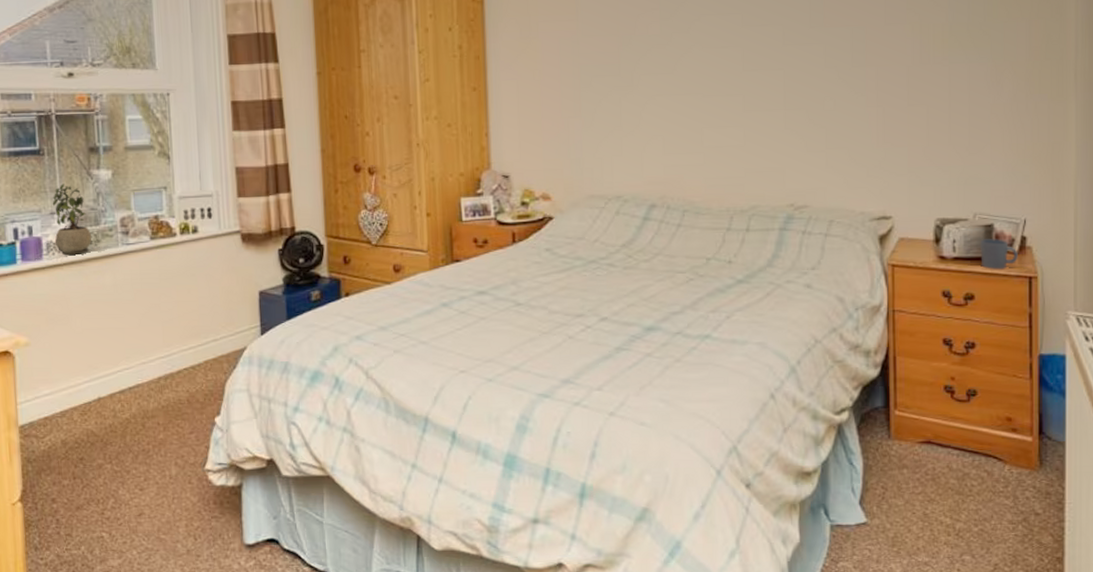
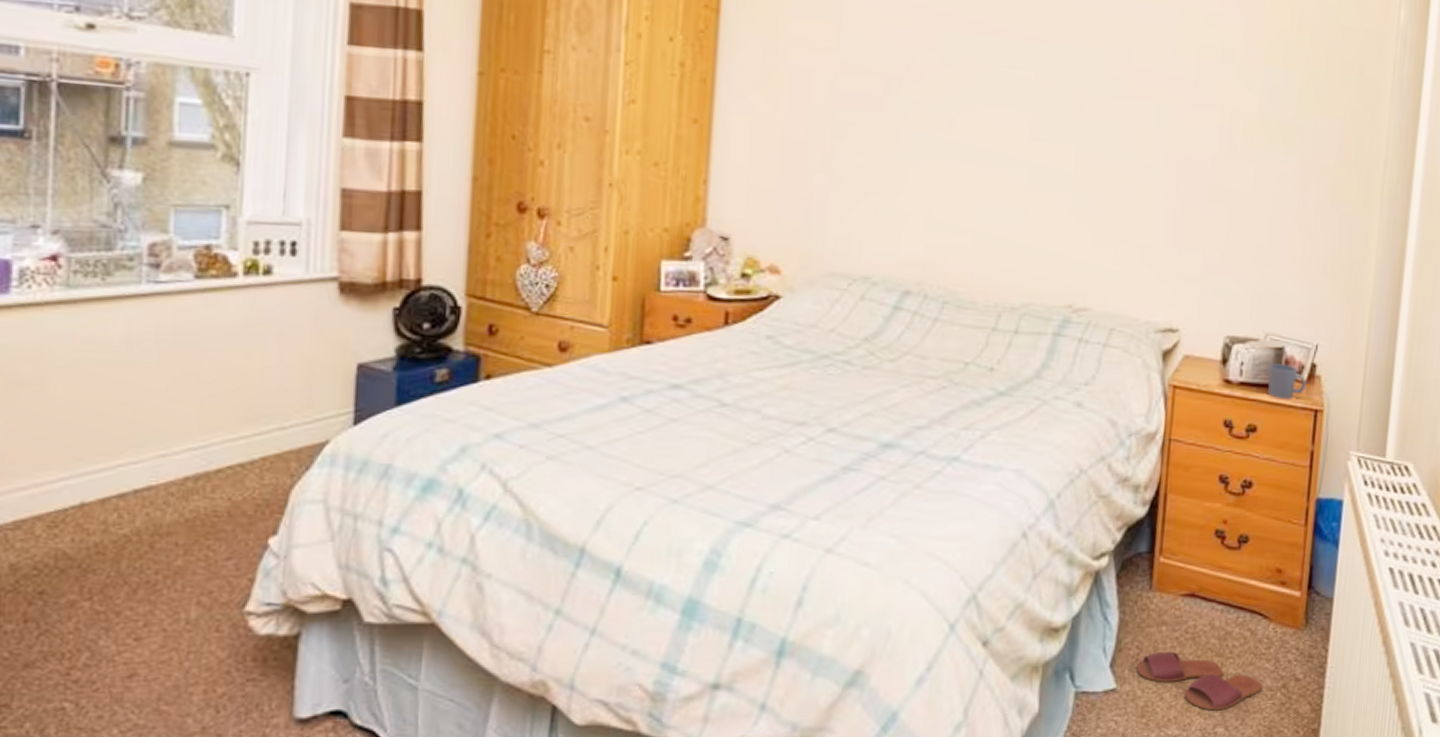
potted plant: present [52,184,91,256] -> none [35,184,97,292]
slippers: none [883,490,1004,541] -> present [1136,651,1263,711]

